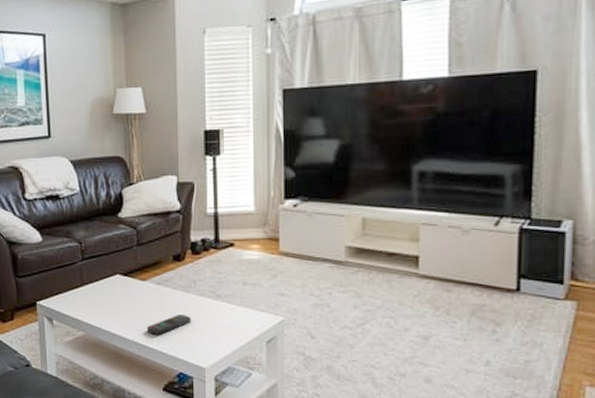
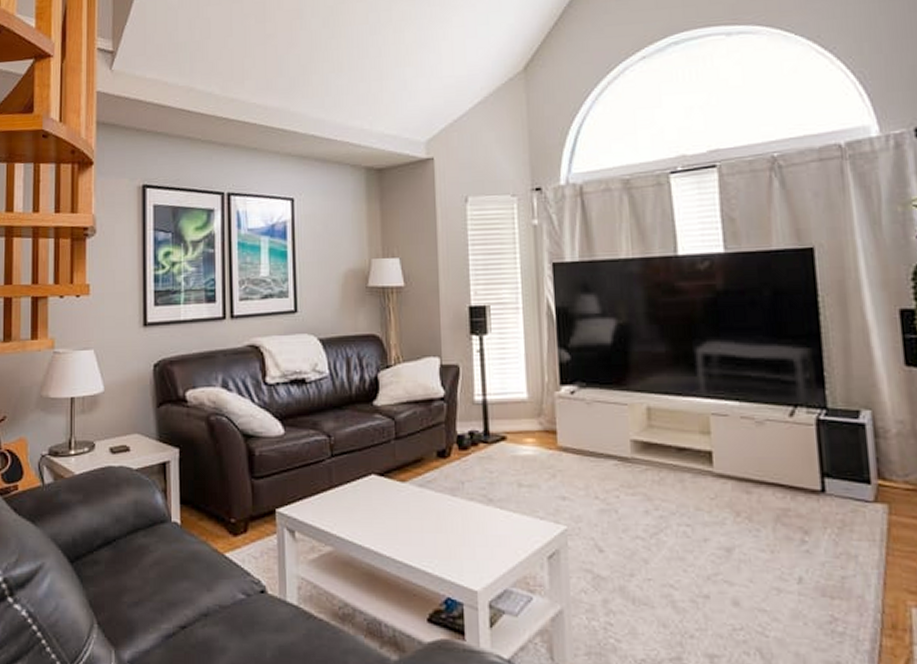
remote control: present [146,315,192,335] -> none [406,524,460,550]

